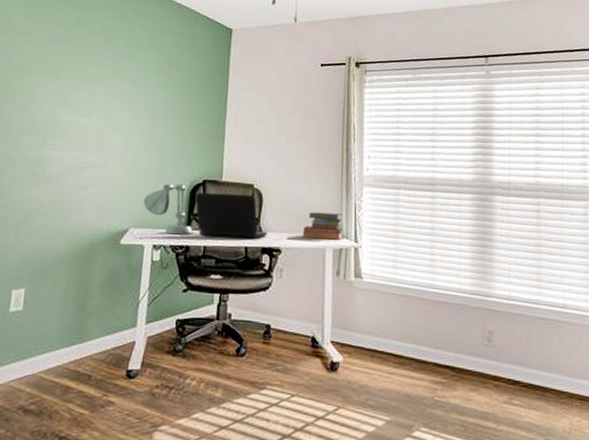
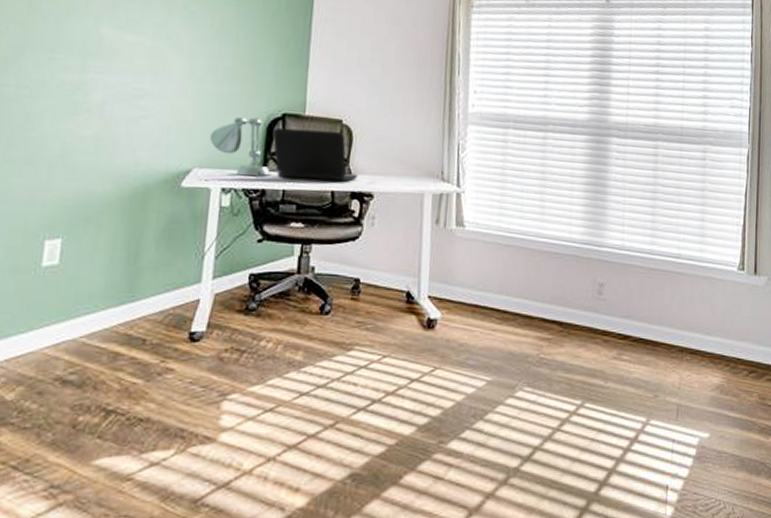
books: present [302,212,343,240] -> none [397,152,444,184]

